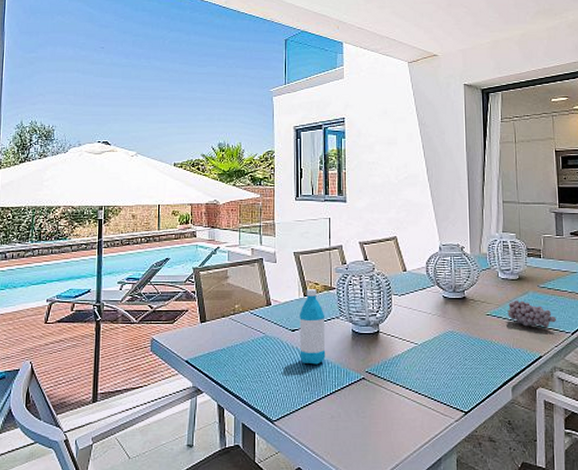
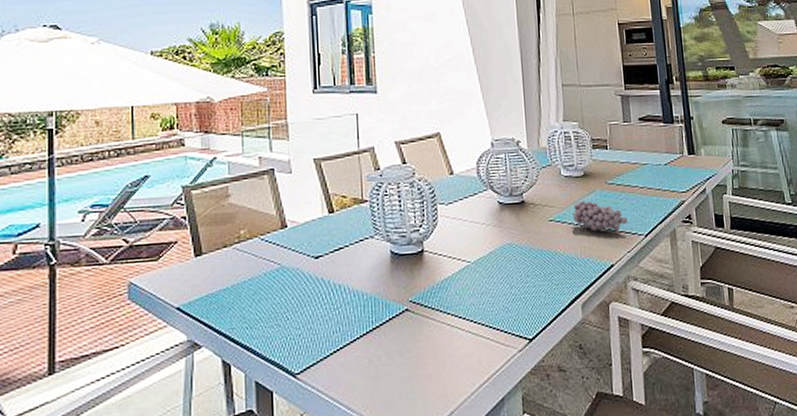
water bottle: present [300,289,326,365] -> none [324,203,359,298]

